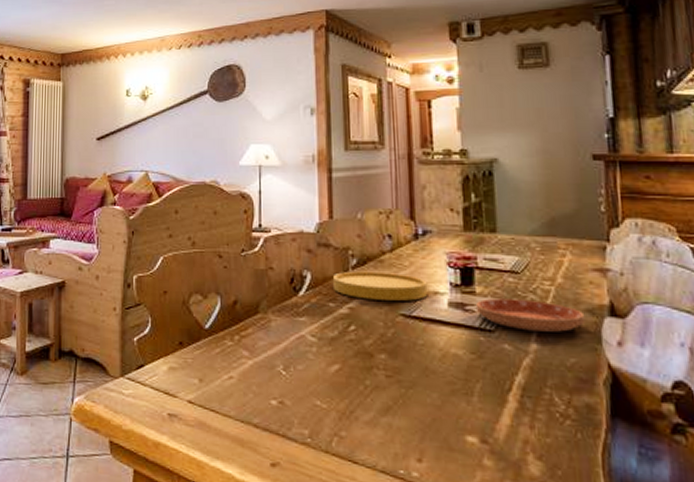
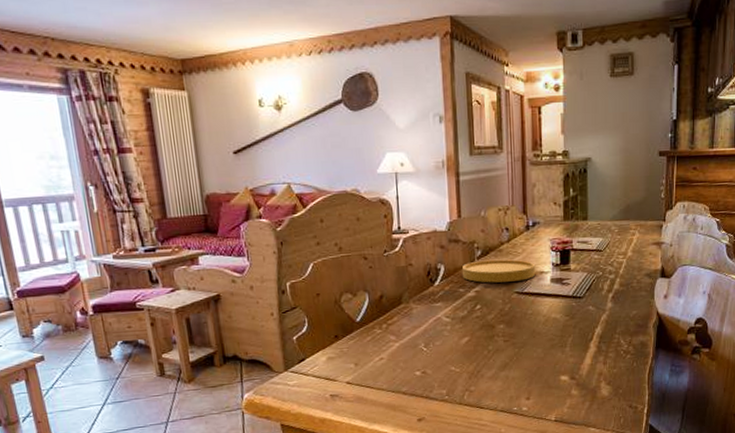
saucer: present [475,298,586,332] -> none [570,270,645,295]

